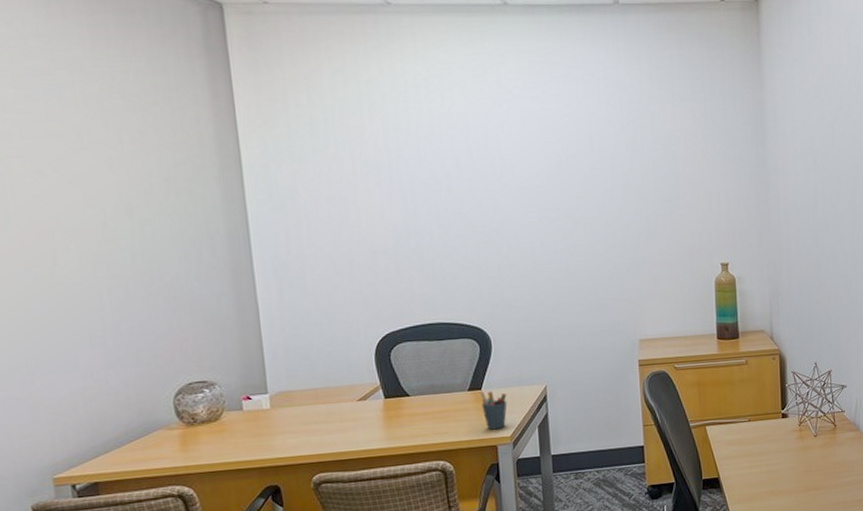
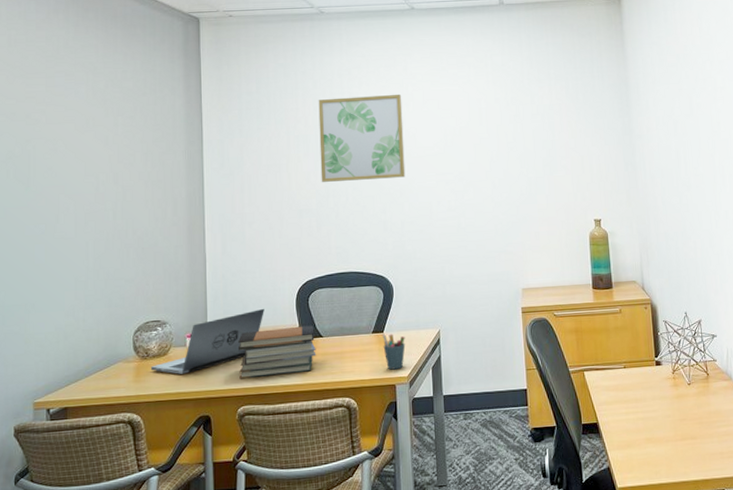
laptop: none [199,365,337,441] -> present [150,308,264,374]
book stack: none [307,383,403,445] -> present [238,325,316,379]
wall art: none [389,112,502,218] -> present [318,94,406,182]

